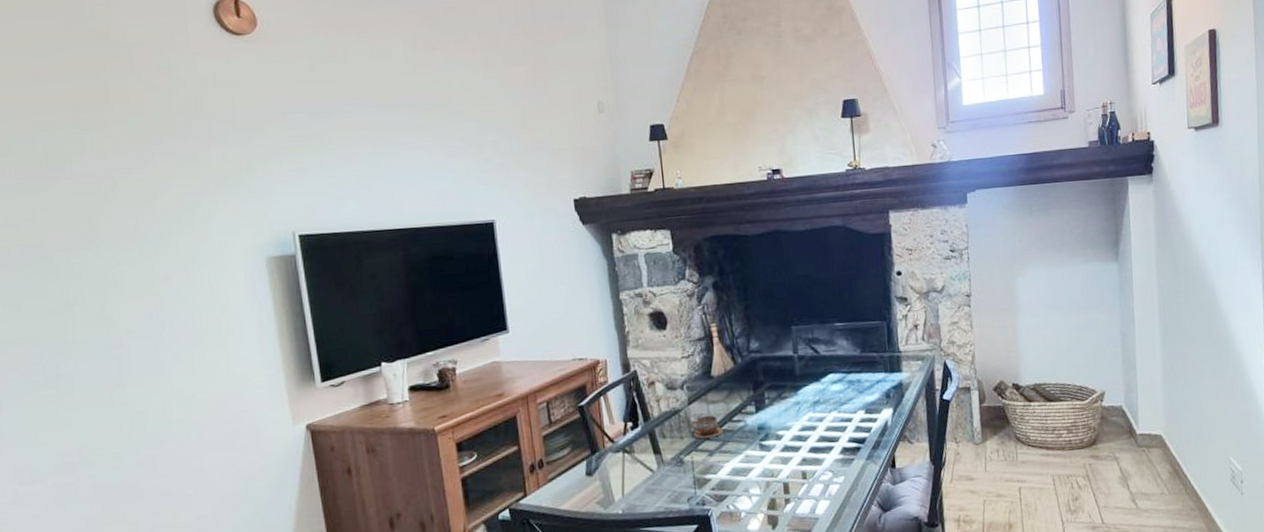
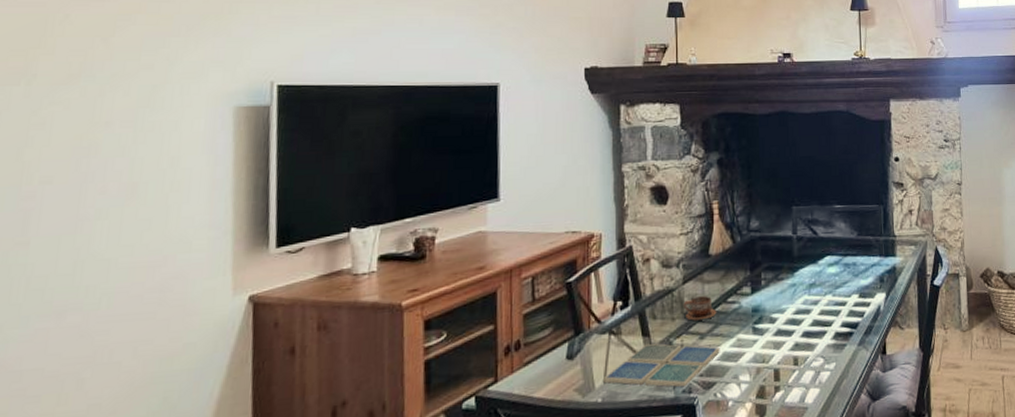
drink coaster: none [622,460,729,500] -> present [604,343,720,387]

